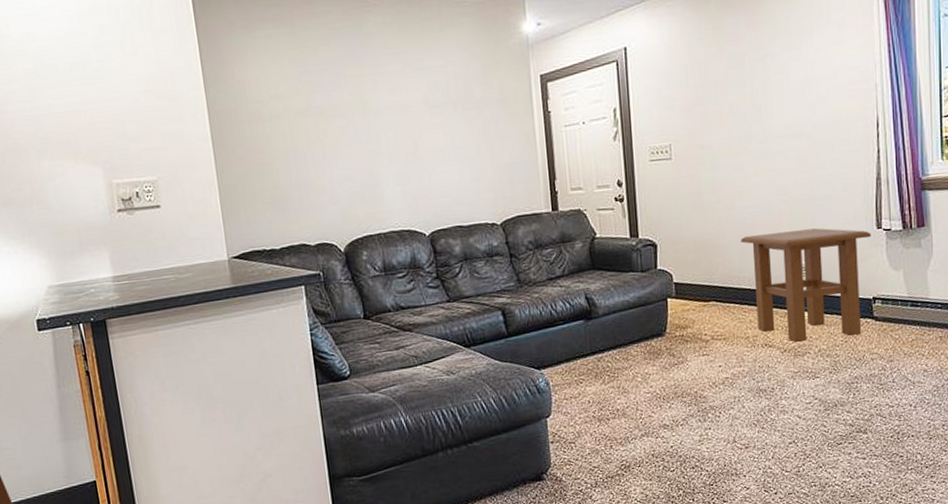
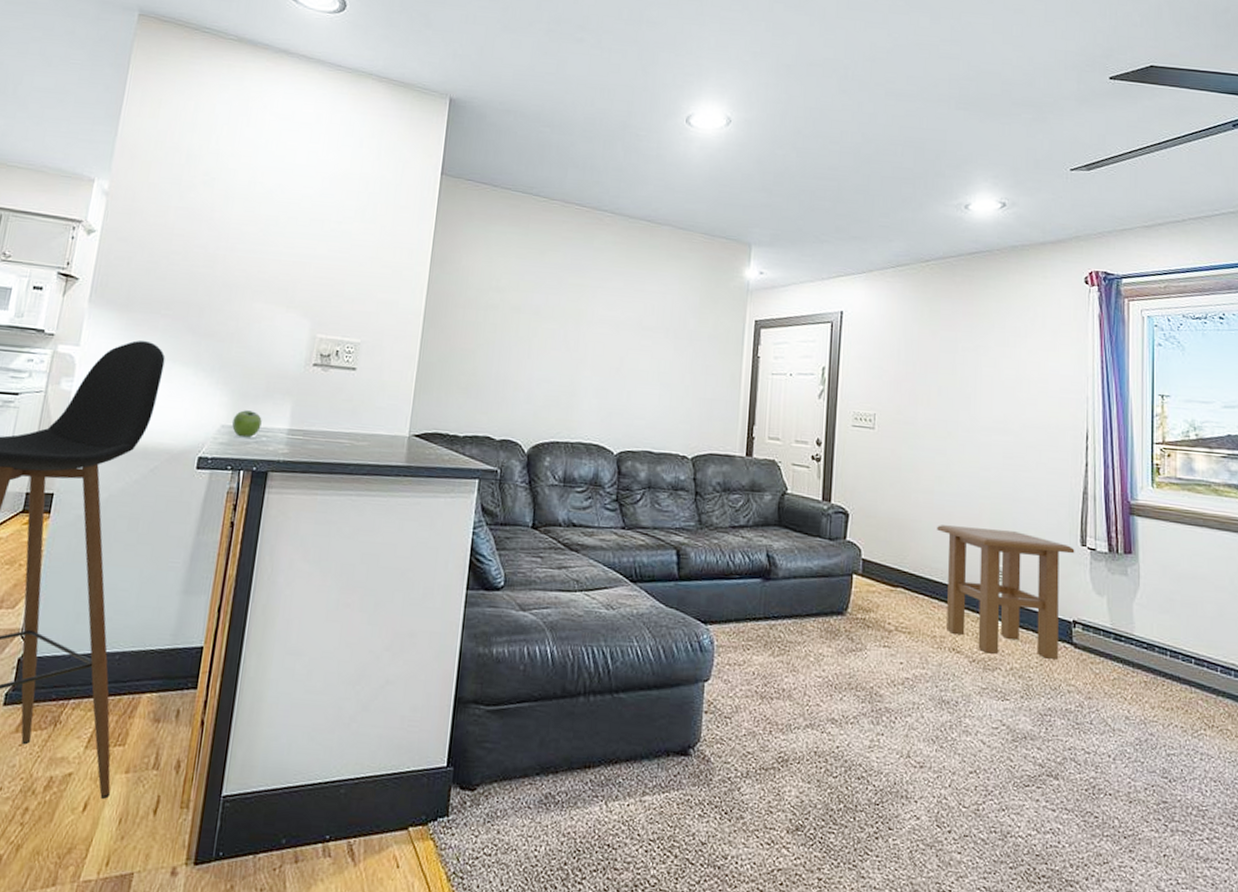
fruit: none [57,267,86,294] -> present [232,410,262,438]

